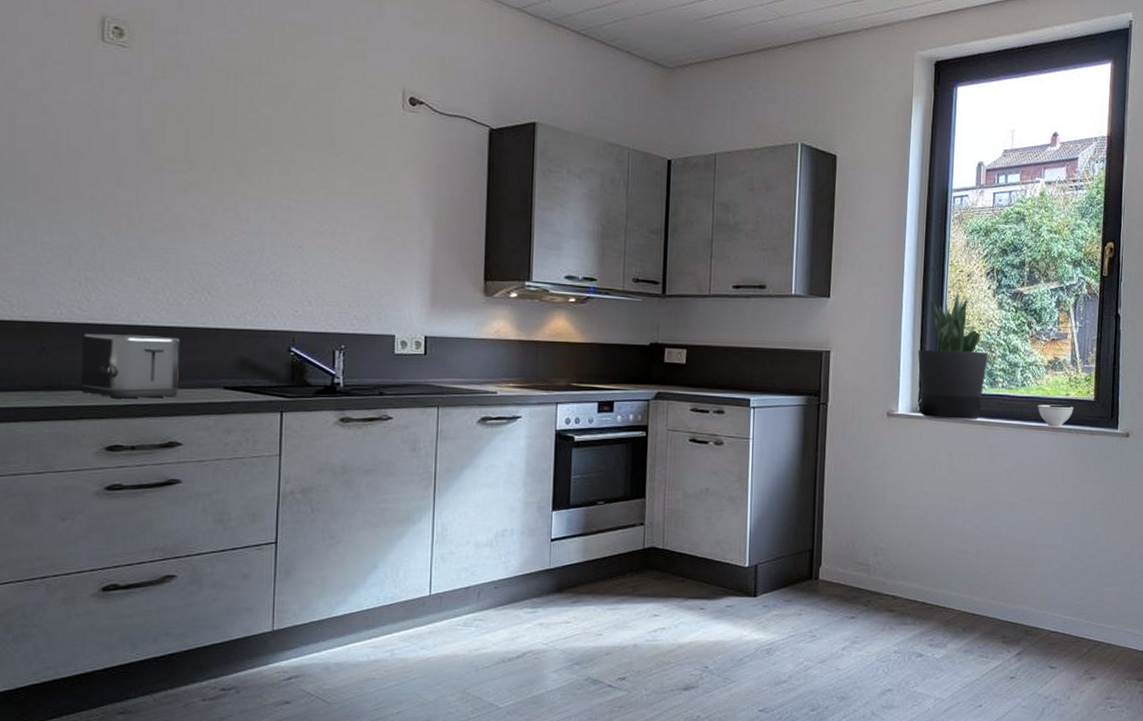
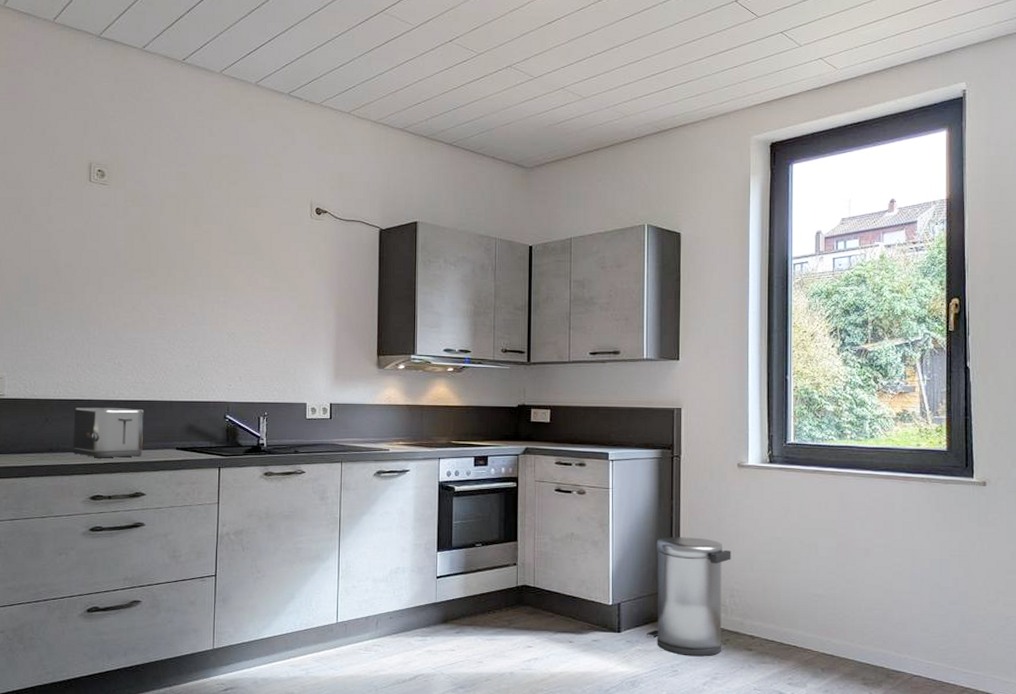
pedal bin: none [783,492,877,620] -> present [645,537,731,657]
planter: present [918,291,988,420] -> none [765,351,835,471]
bowl: present [1037,404,1074,428] -> none [887,455,926,477]

